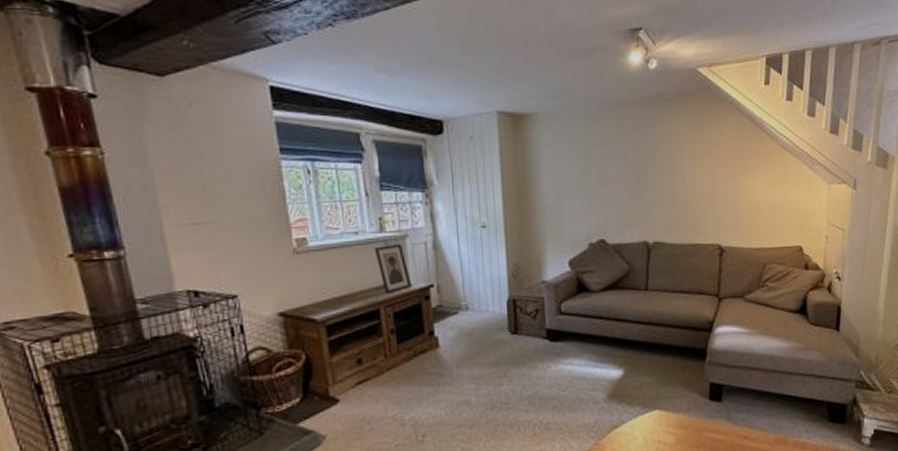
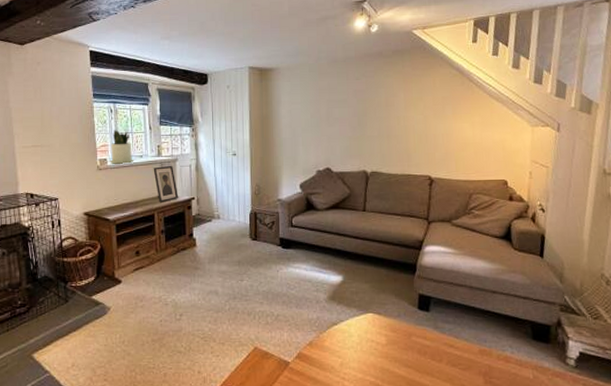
planter: none [311,197,347,245] -> present [110,129,134,164]

